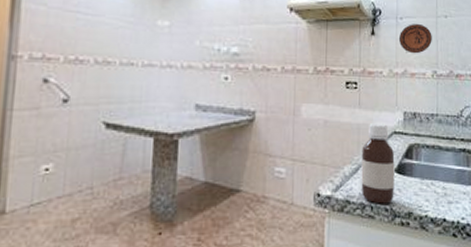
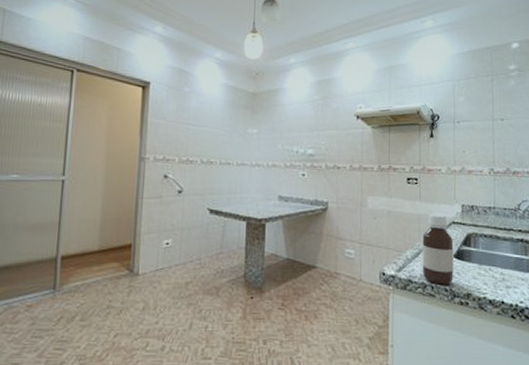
decorative plate: present [398,24,432,54] -> none [456,127,489,154]

